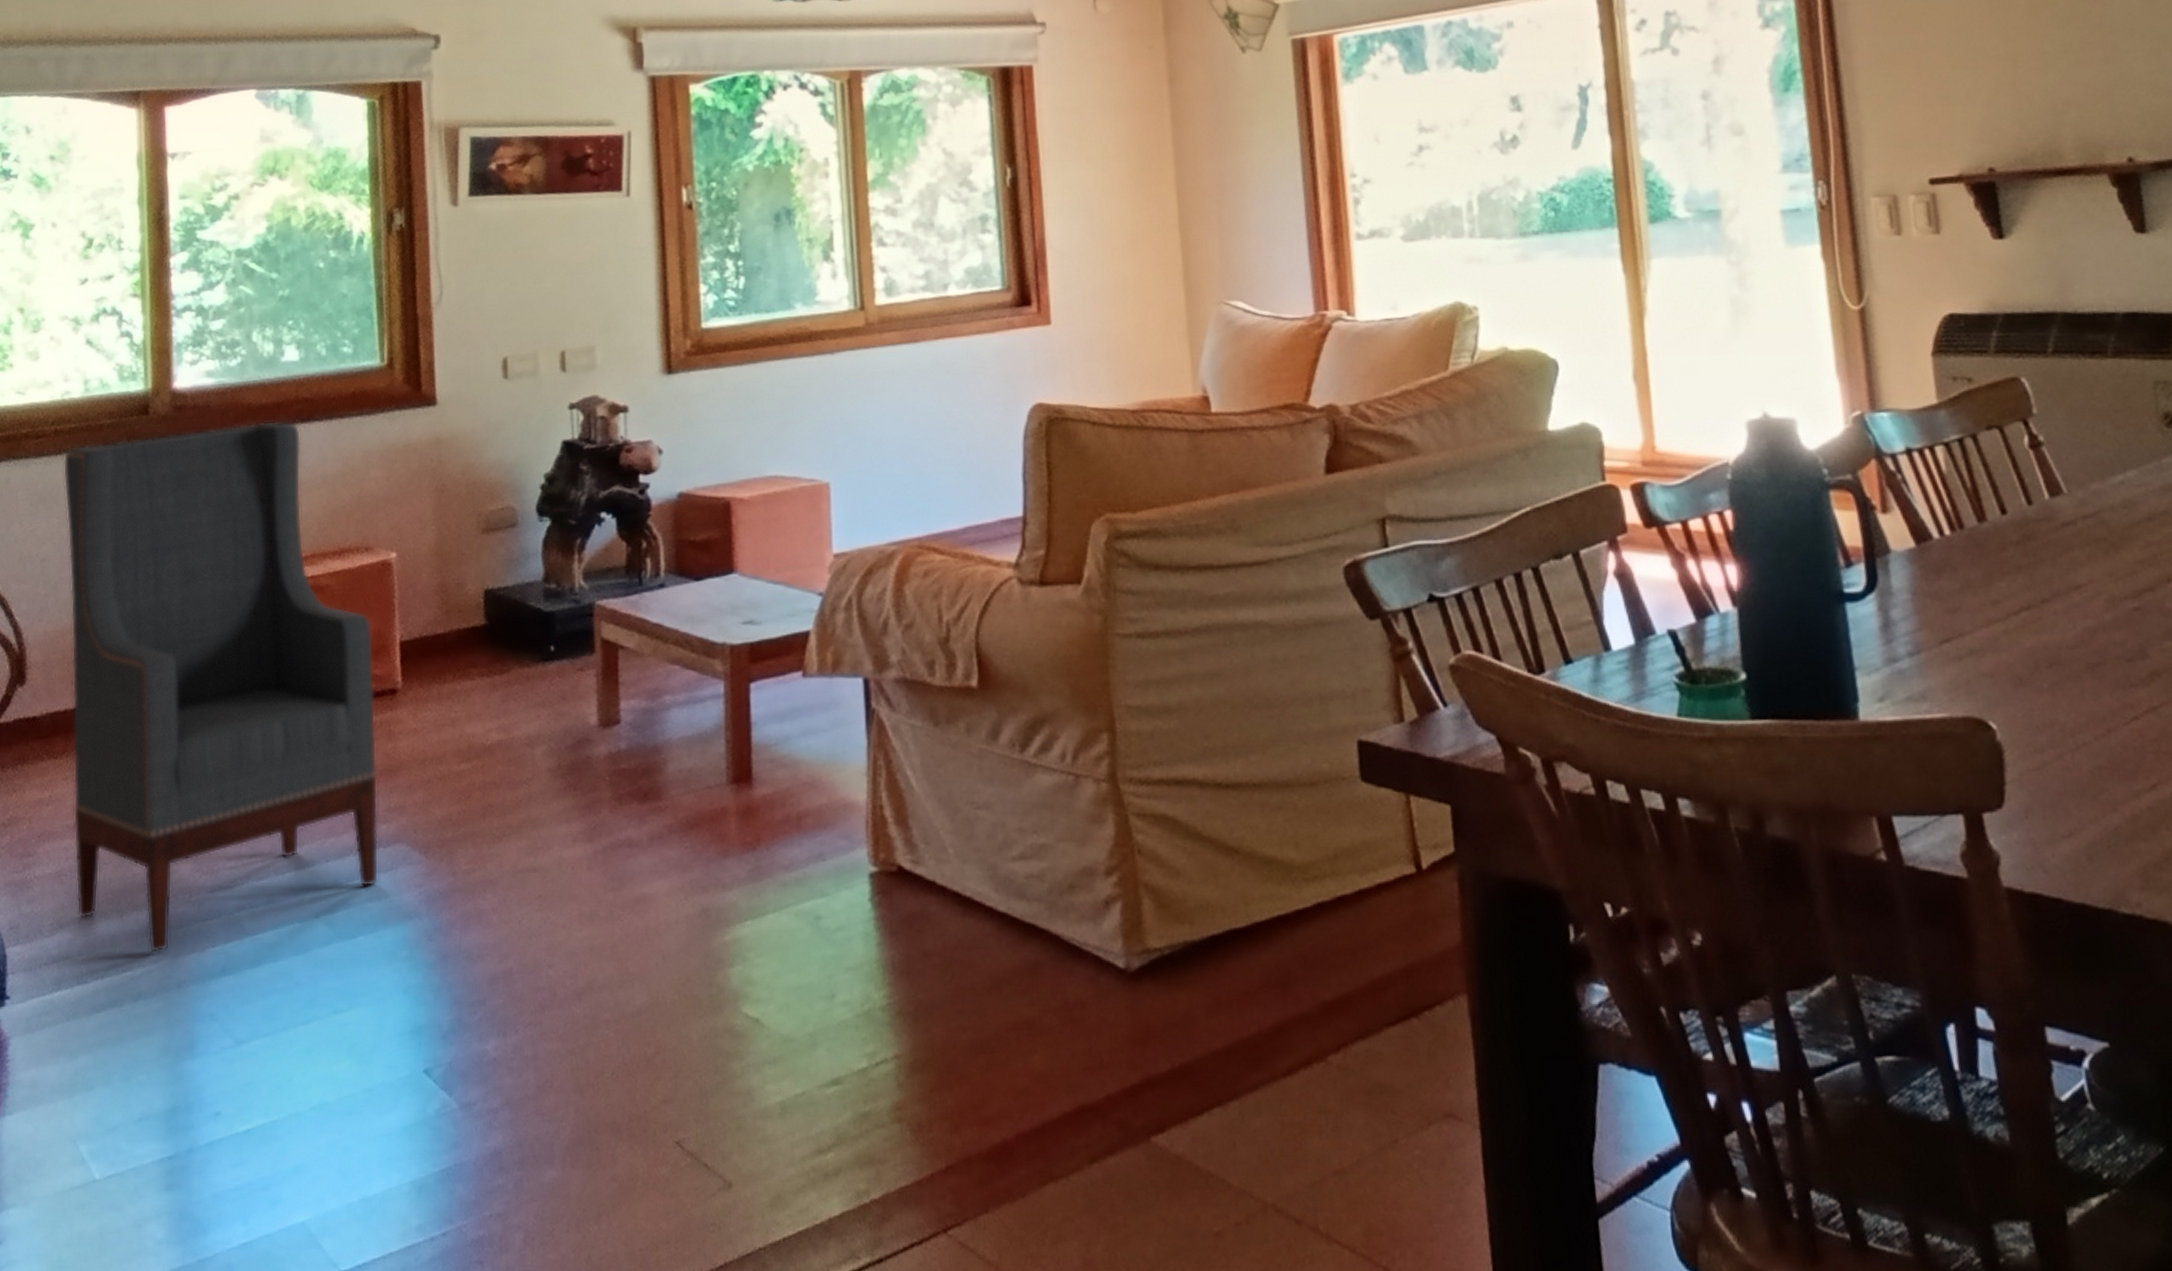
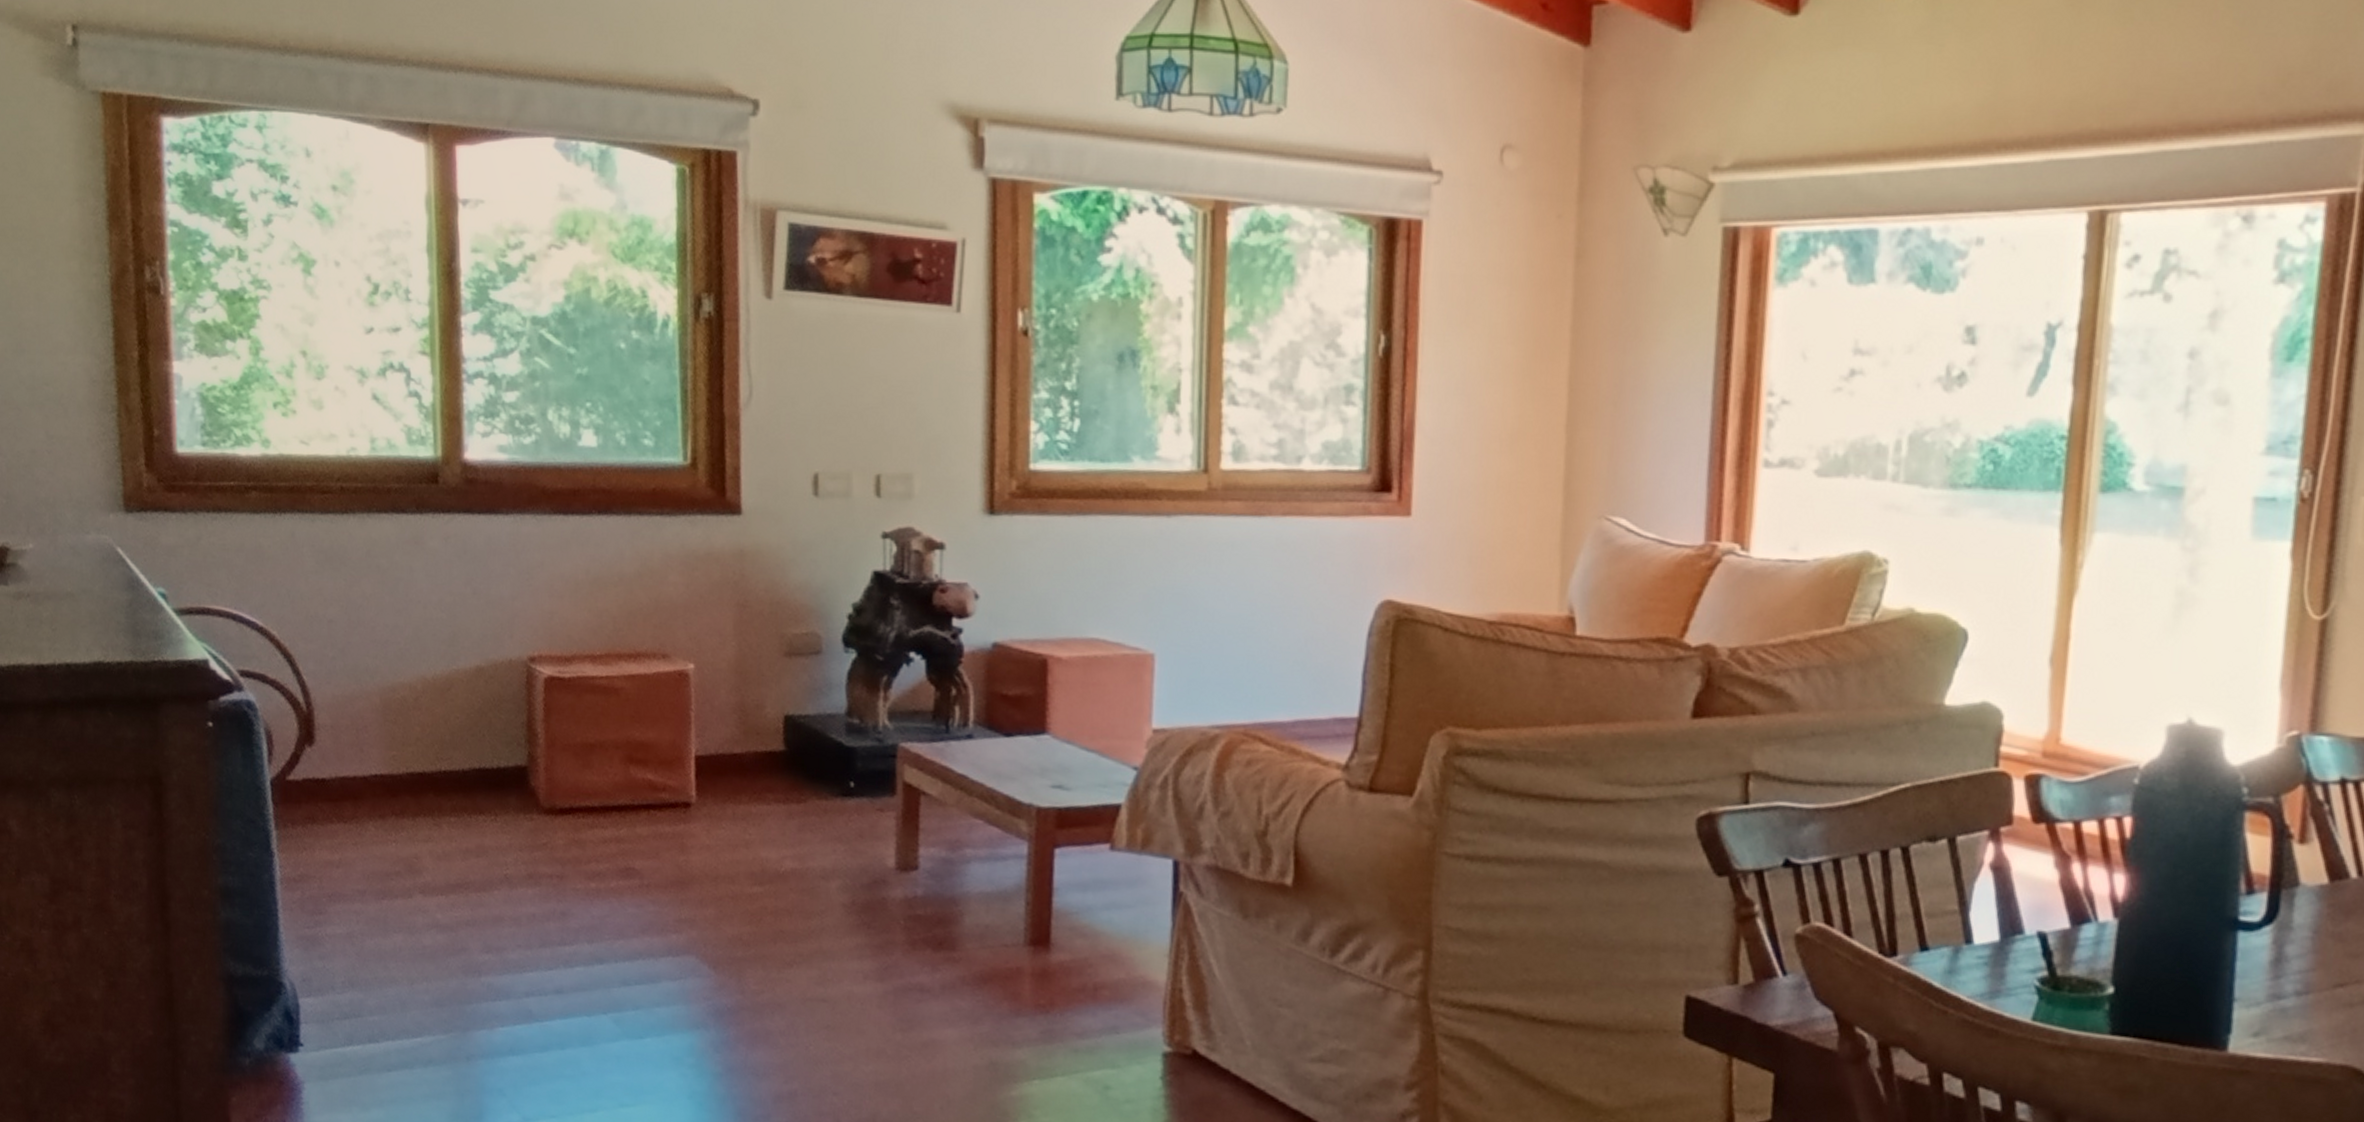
armchair: present [63,420,379,954] -> none [349,507,669,1025]

